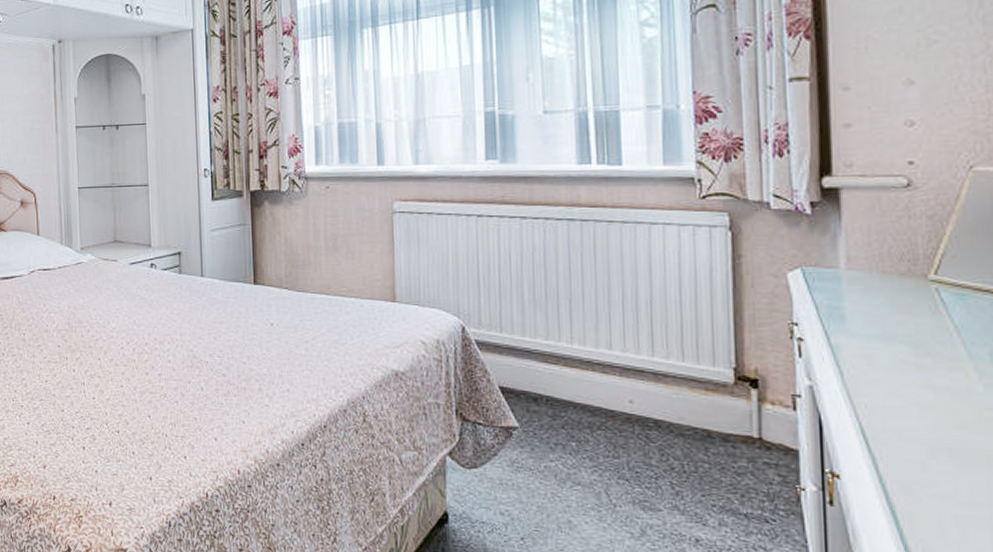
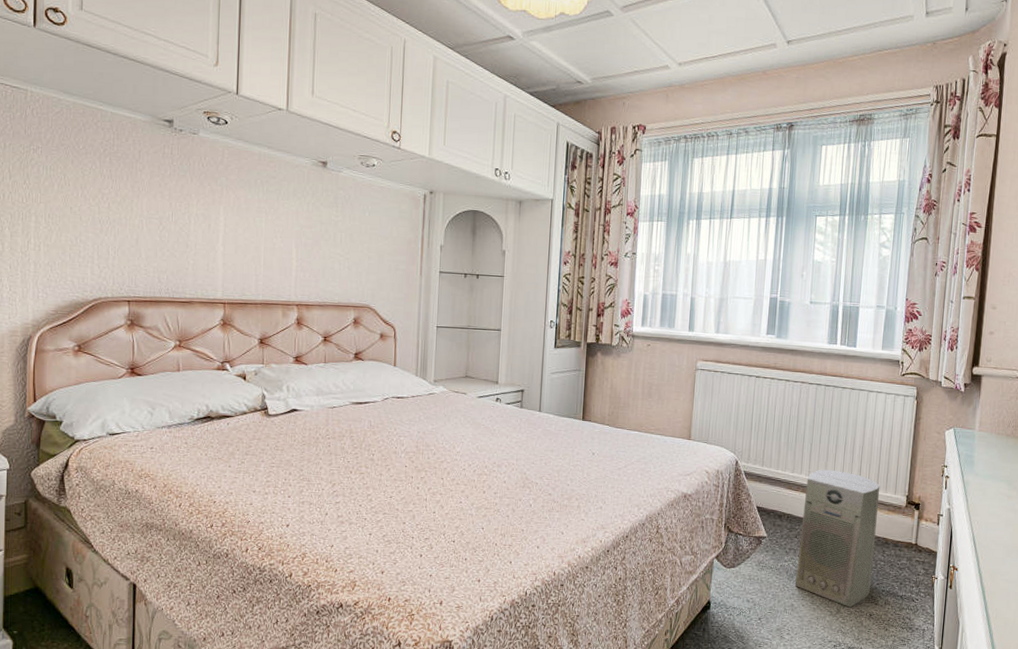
air purifier: none [569,334,693,529] -> present [795,469,881,608]

